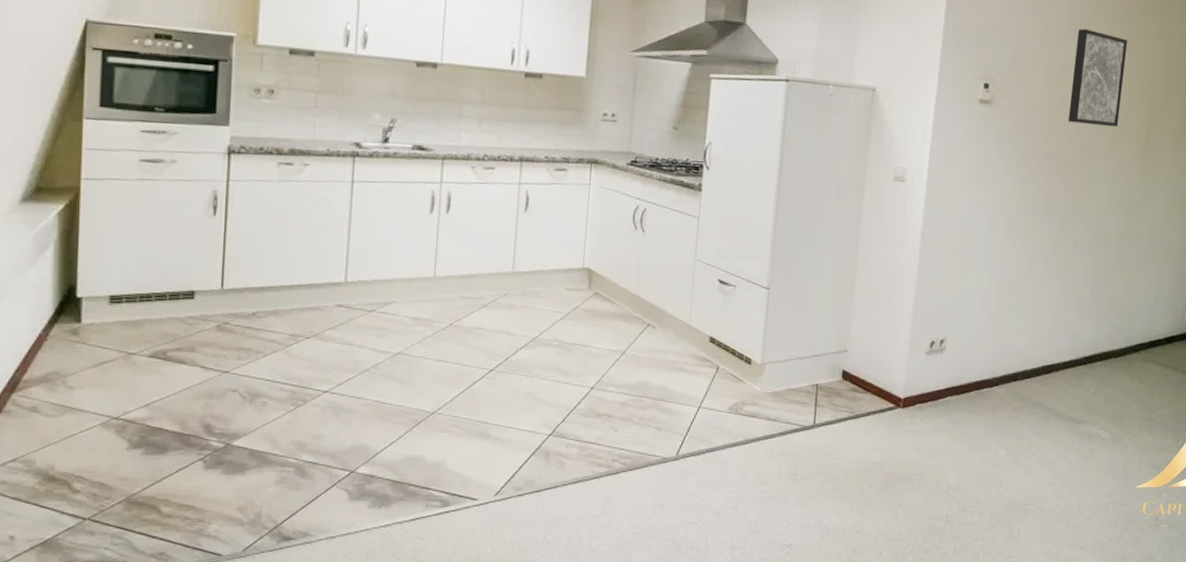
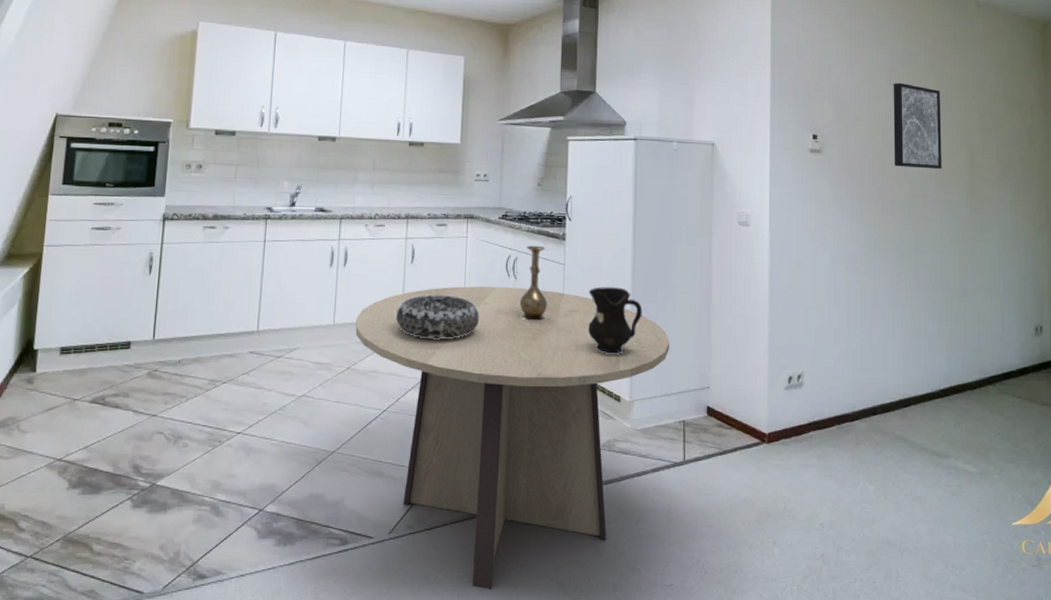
dining table: none [459,238,809,551] -> present [355,286,670,591]
decorative bowl: none [506,246,602,296] -> present [396,294,480,340]
vase: none [645,195,679,279] -> present [519,245,548,322]
pitcher: none [721,243,782,316] -> present [588,287,643,355]

